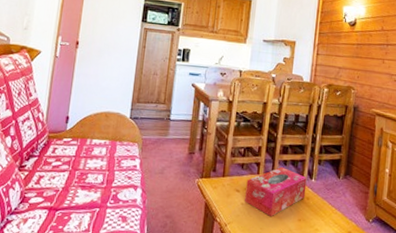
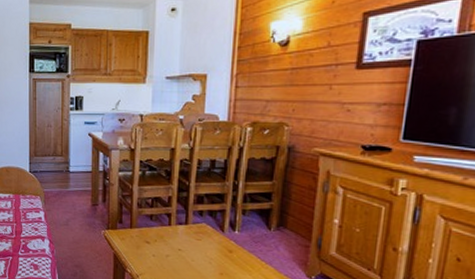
tissue box: present [245,167,307,217] -> none [156,218,229,270]

